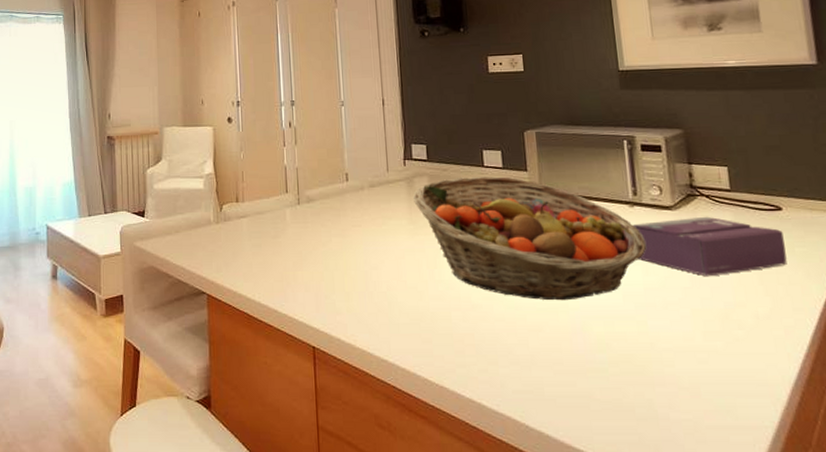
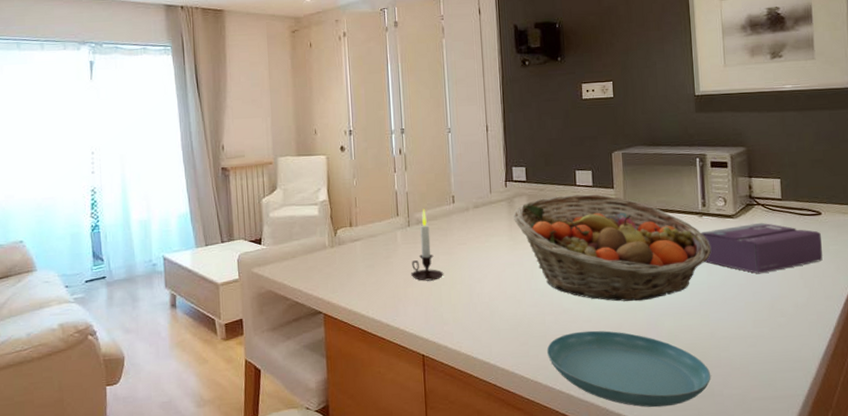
candle: none [300,185,337,265] -> present [410,208,444,281]
saucer: none [453,331,653,428] -> present [546,330,711,408]

